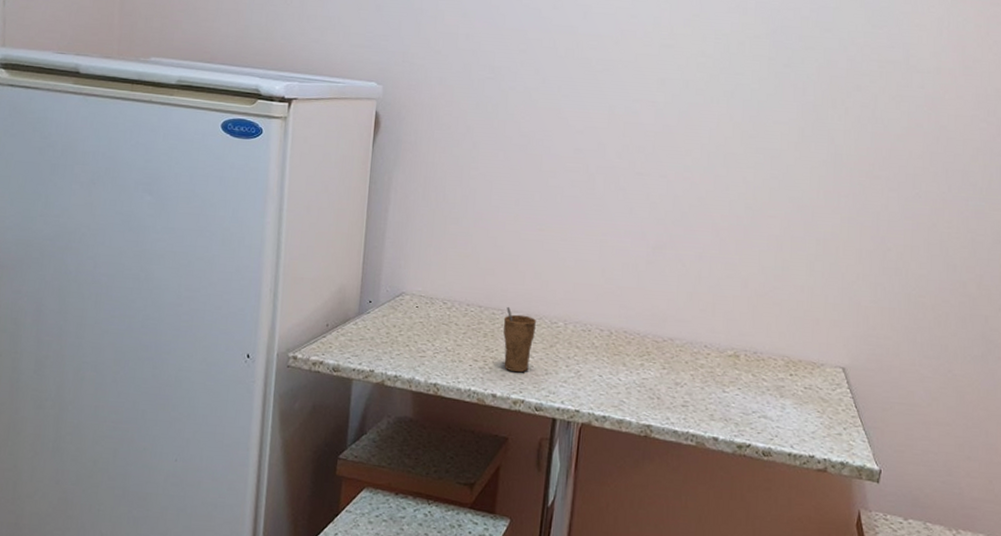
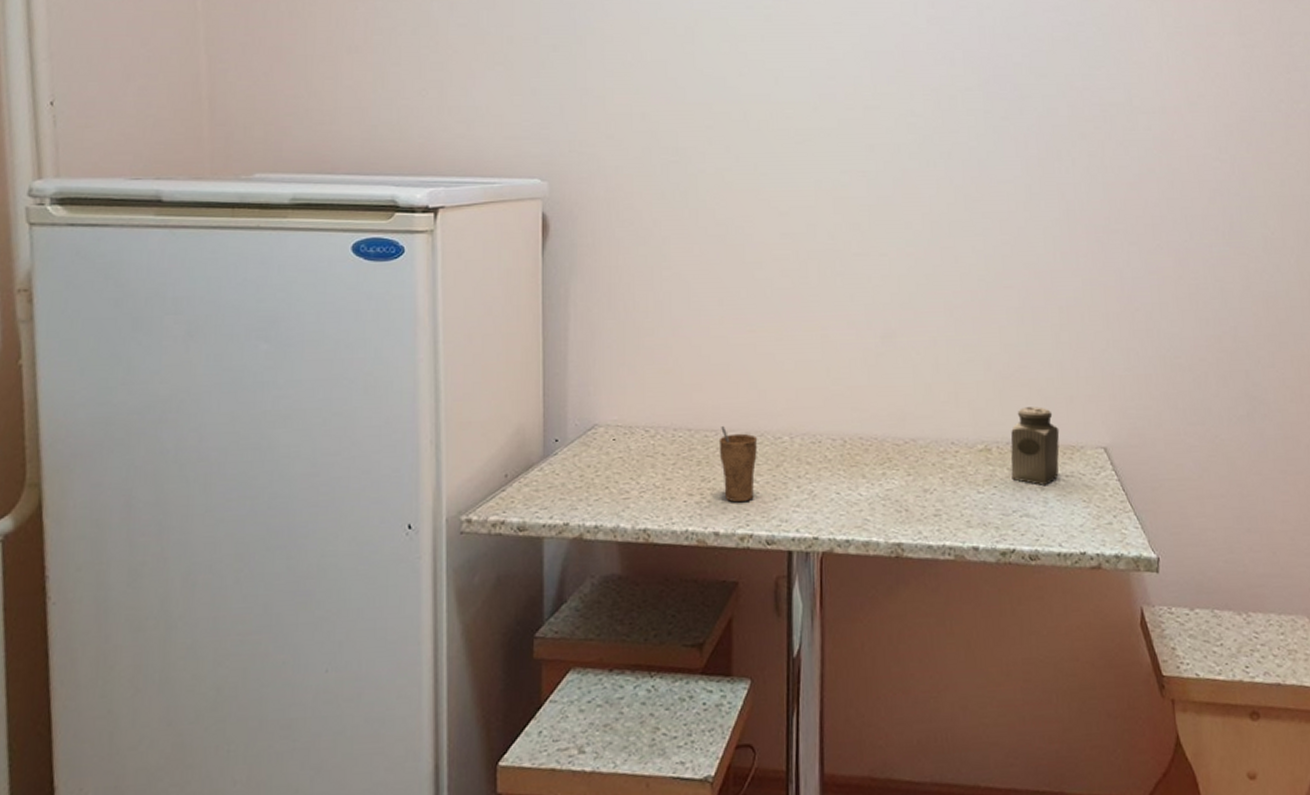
salt shaker: none [755,323,803,393] -> present [1010,407,1060,485]

